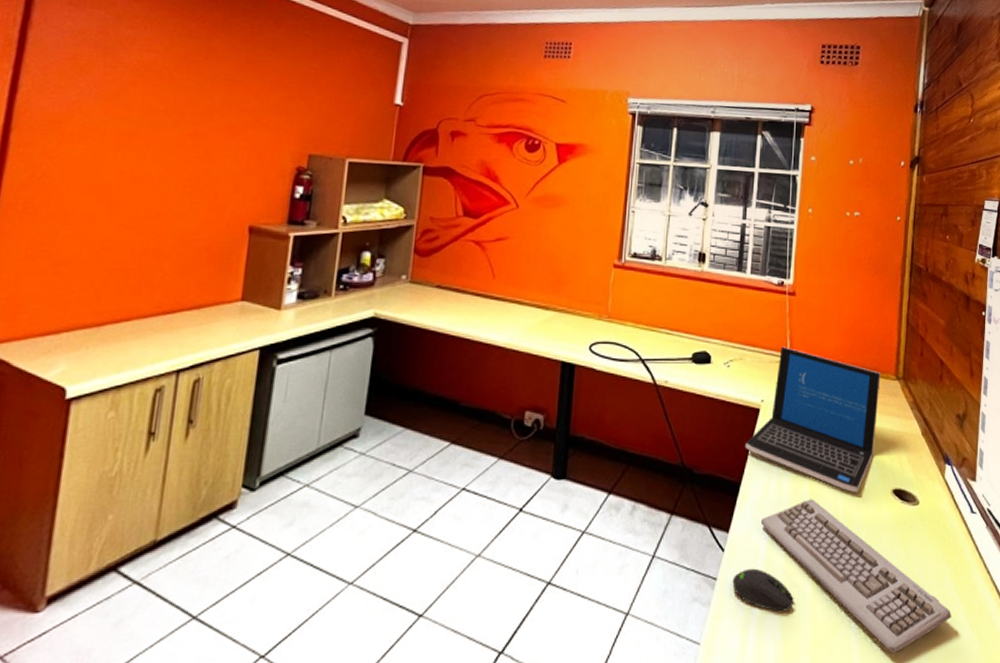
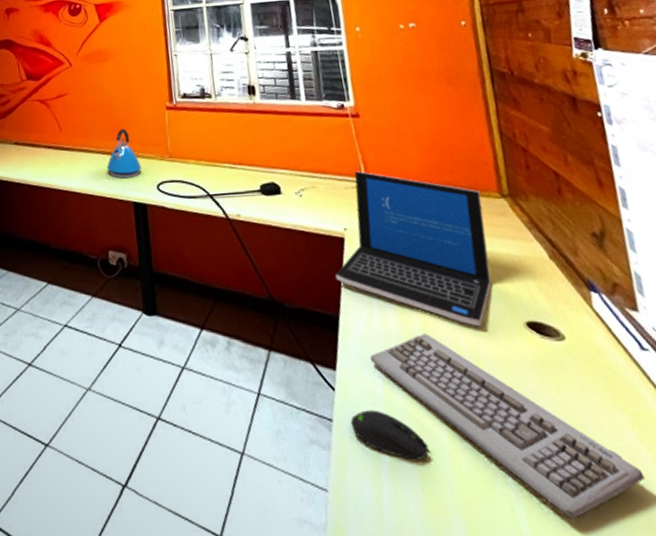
kettle: none [538,282,576,336] -> present [106,128,141,178]

